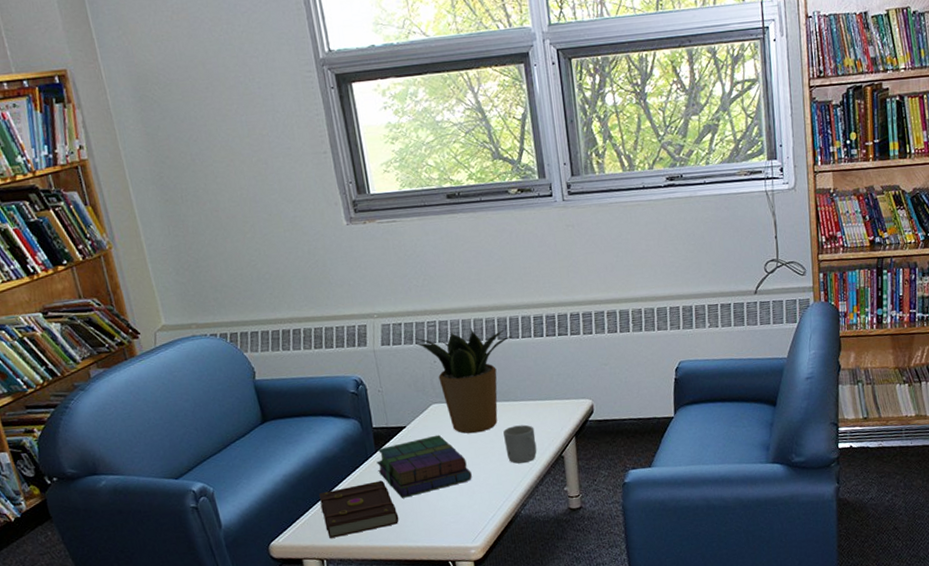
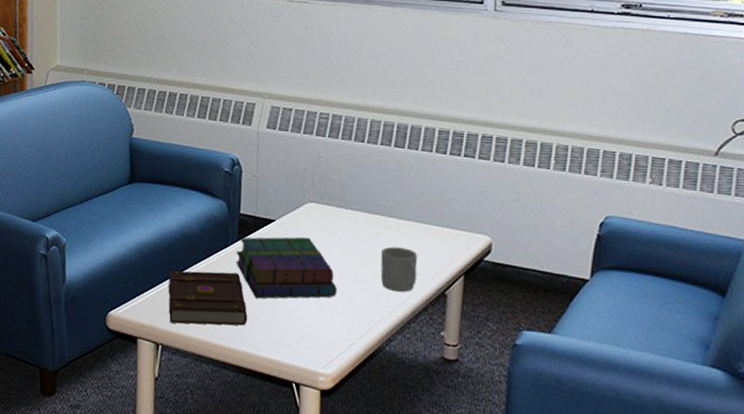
potted plant: present [415,328,513,434] -> none [303,128,412,245]

